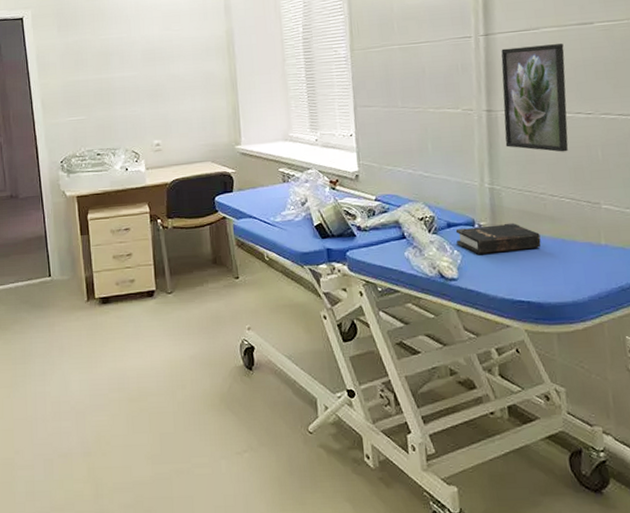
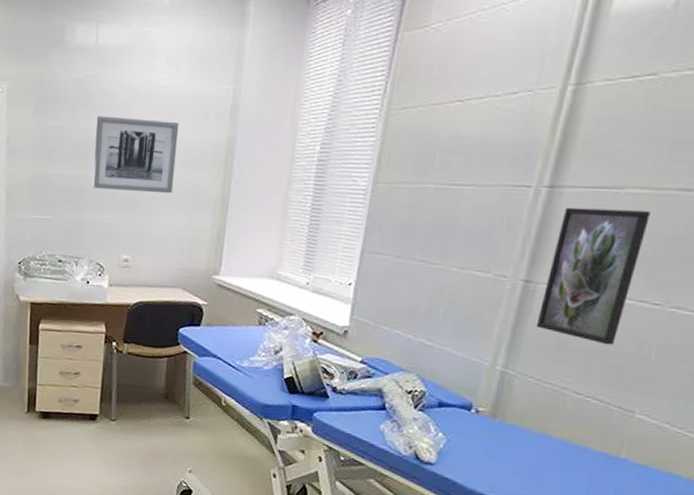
wall art: none [113,23,188,87] -> present [93,116,179,194]
hardback book: present [455,222,541,254] -> none [444,410,548,448]

